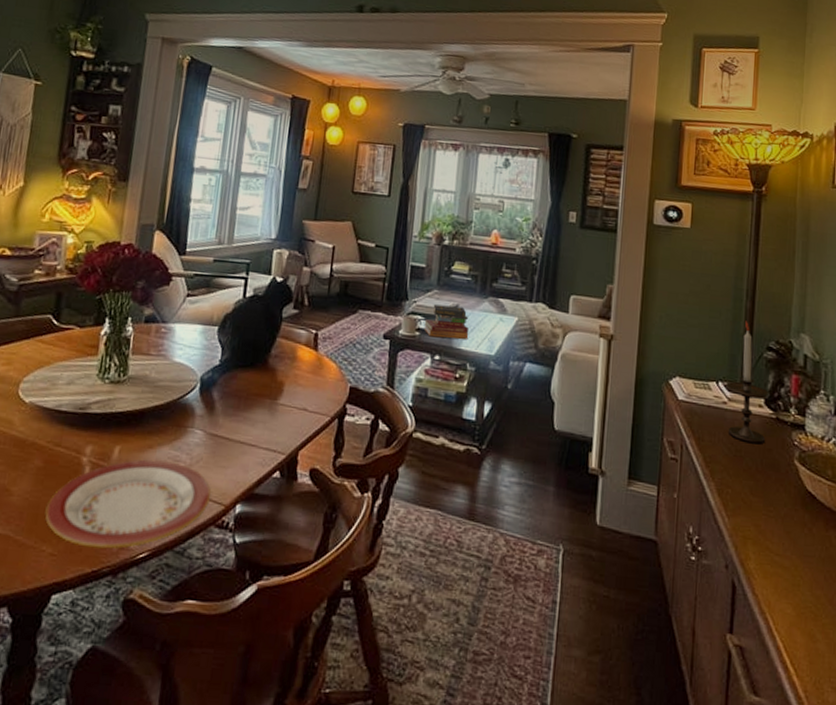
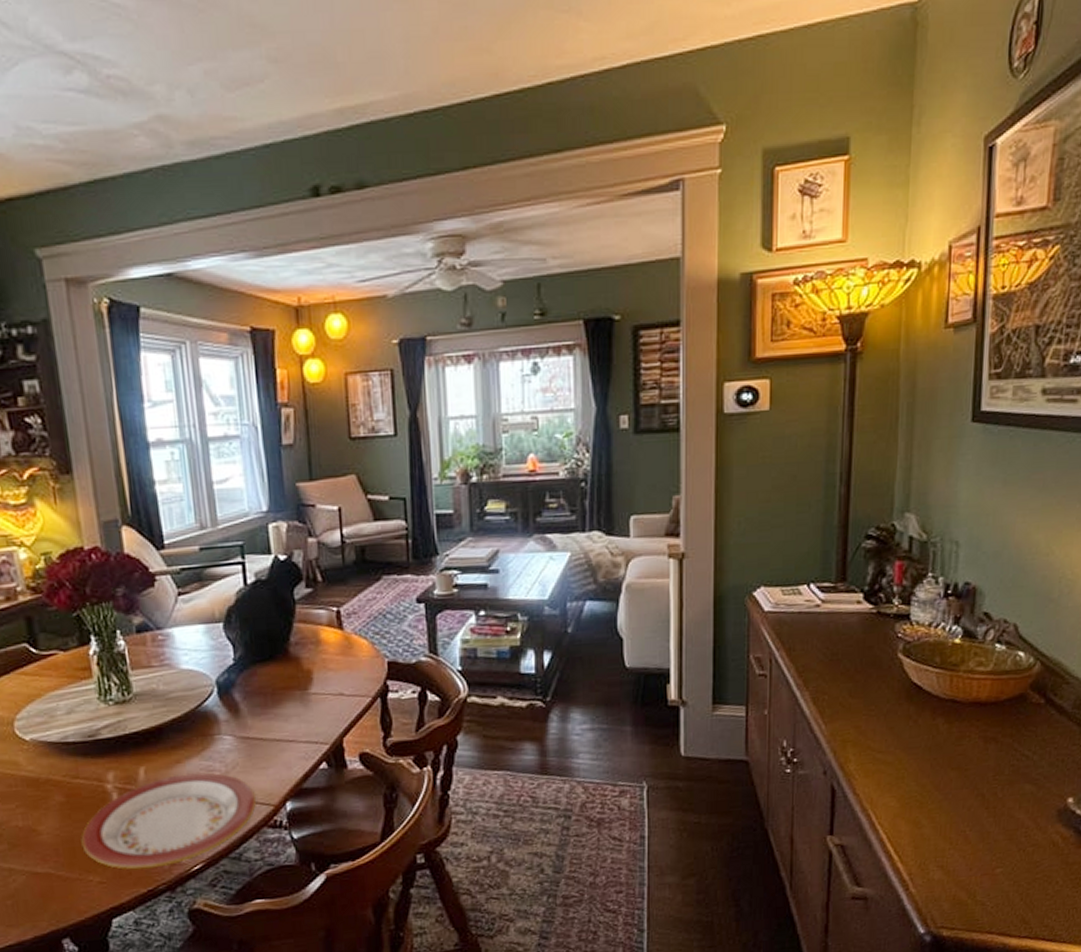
books: present [424,304,469,339] -> none [461,552,516,592]
candlestick: present [726,320,770,445] -> none [819,509,869,645]

